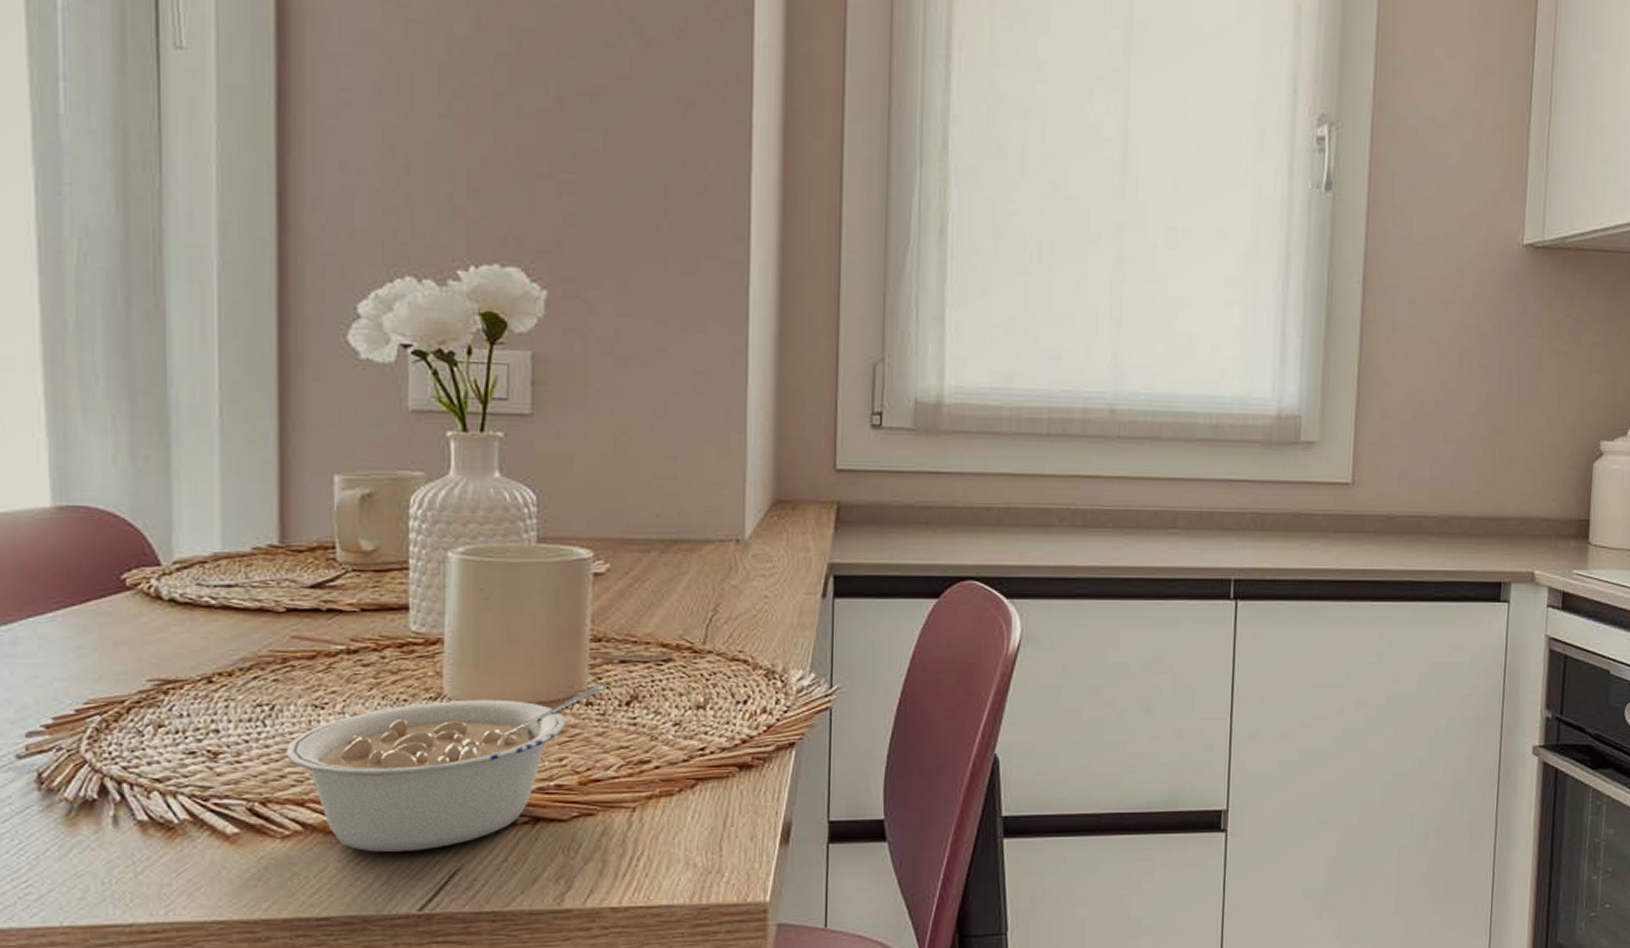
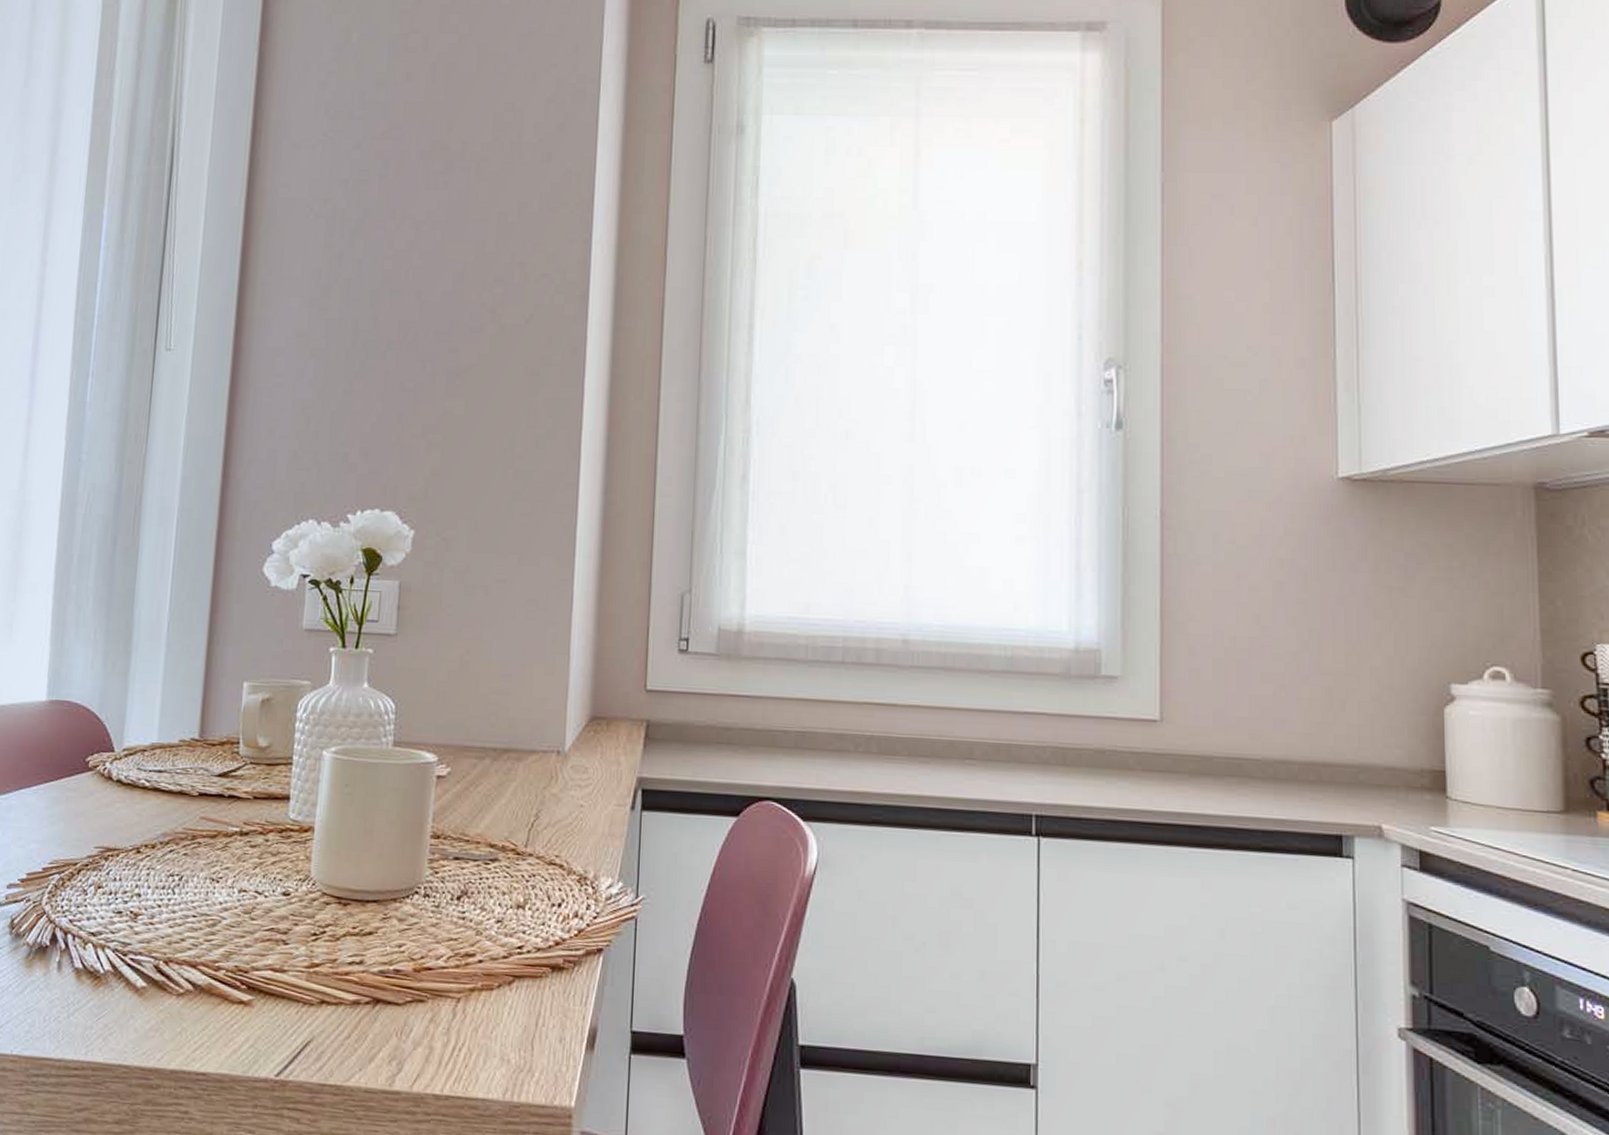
legume: present [285,684,606,852] -> none [187,877,442,1020]

